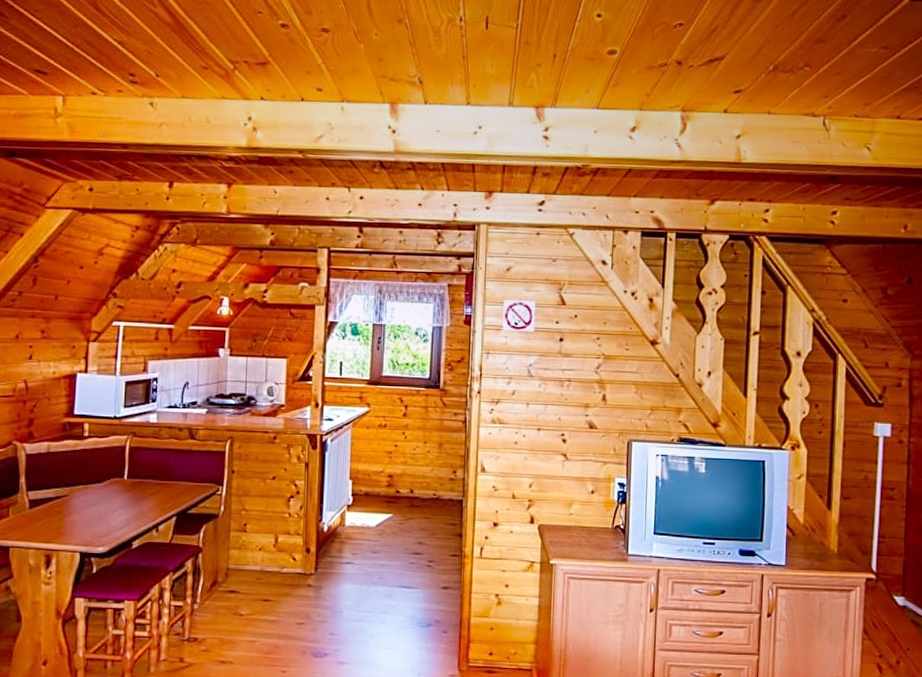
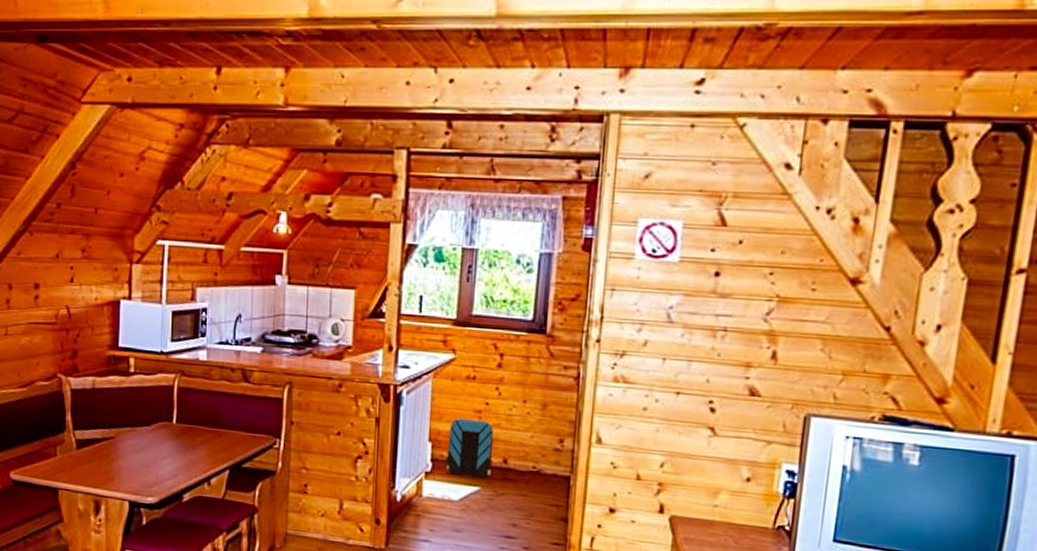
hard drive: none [364,458,402,507] -> present [445,418,494,478]

